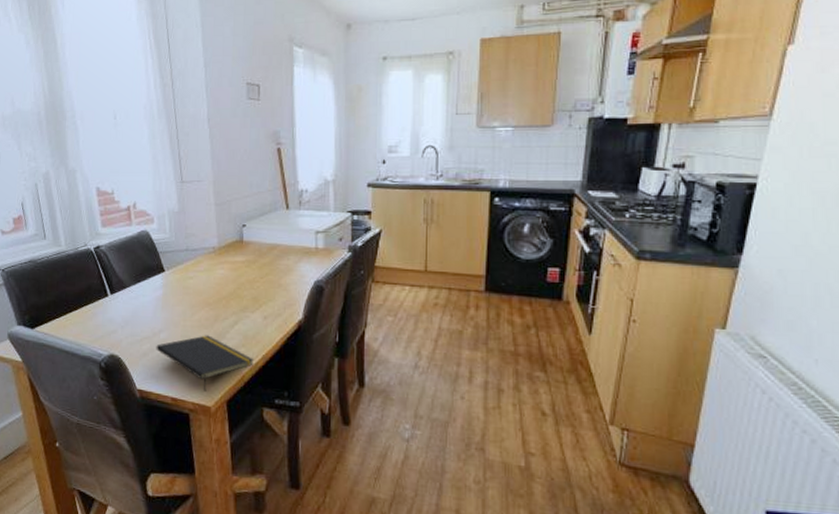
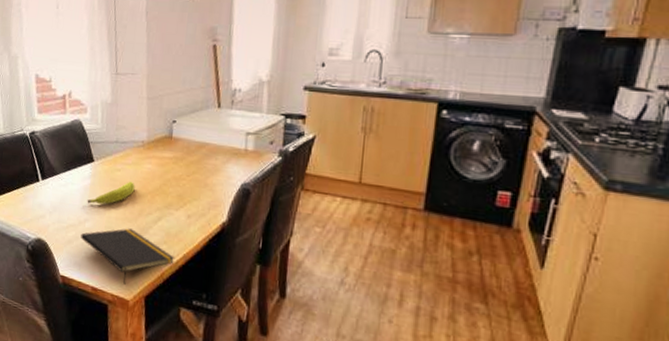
fruit: none [160,288,209,314] -> present [87,181,135,205]

